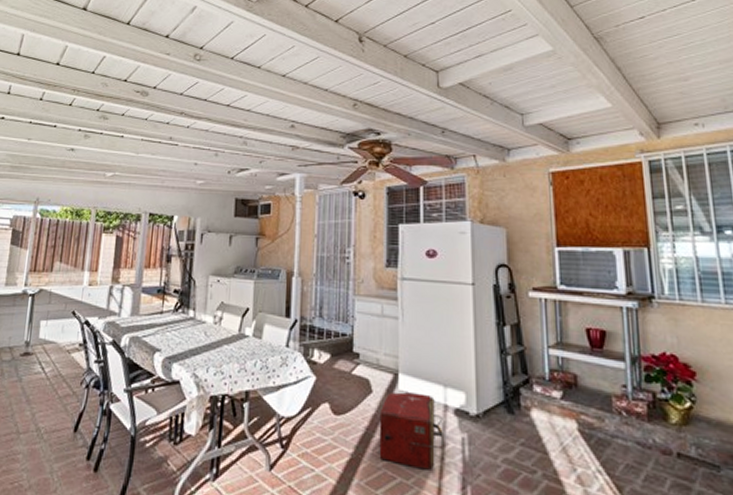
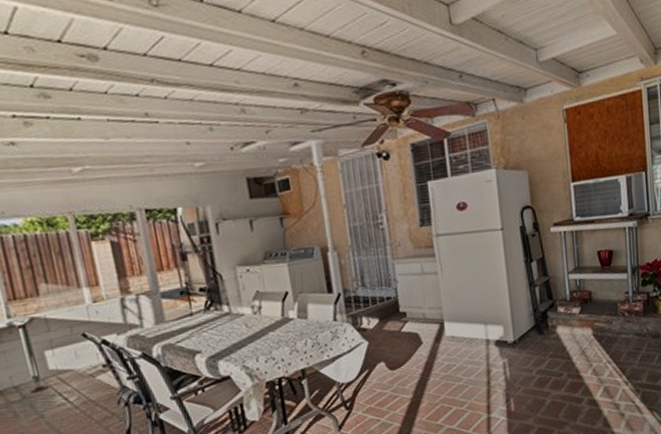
cooler: present [379,391,444,470] -> none [431,334,489,397]

